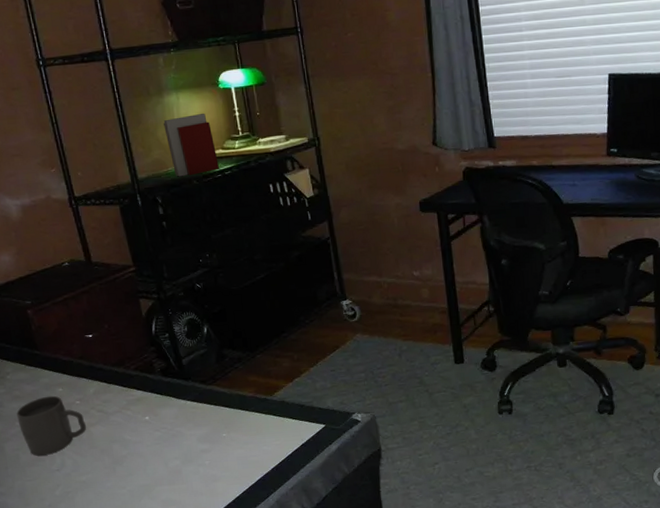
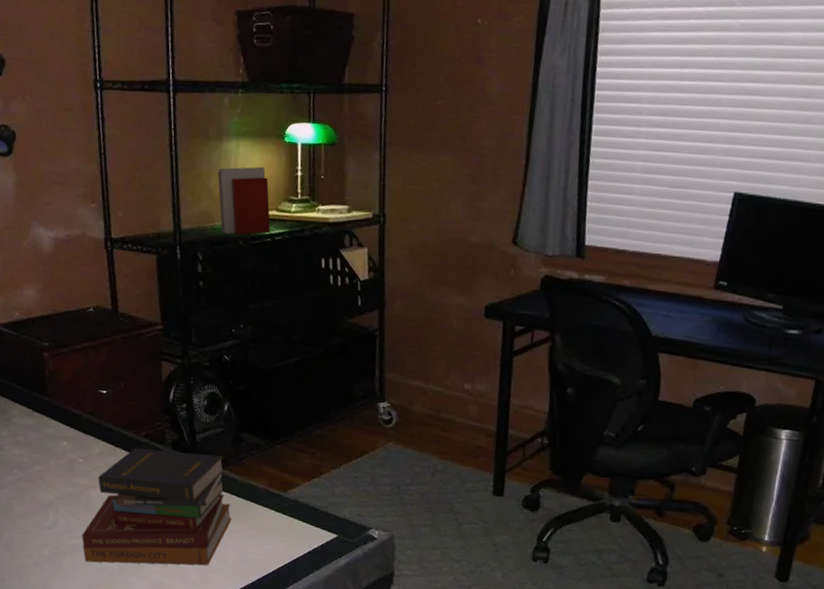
mug: present [16,395,87,456] -> none [16,447,86,510]
books: none [90,374,227,494] -> present [82,448,232,565]

